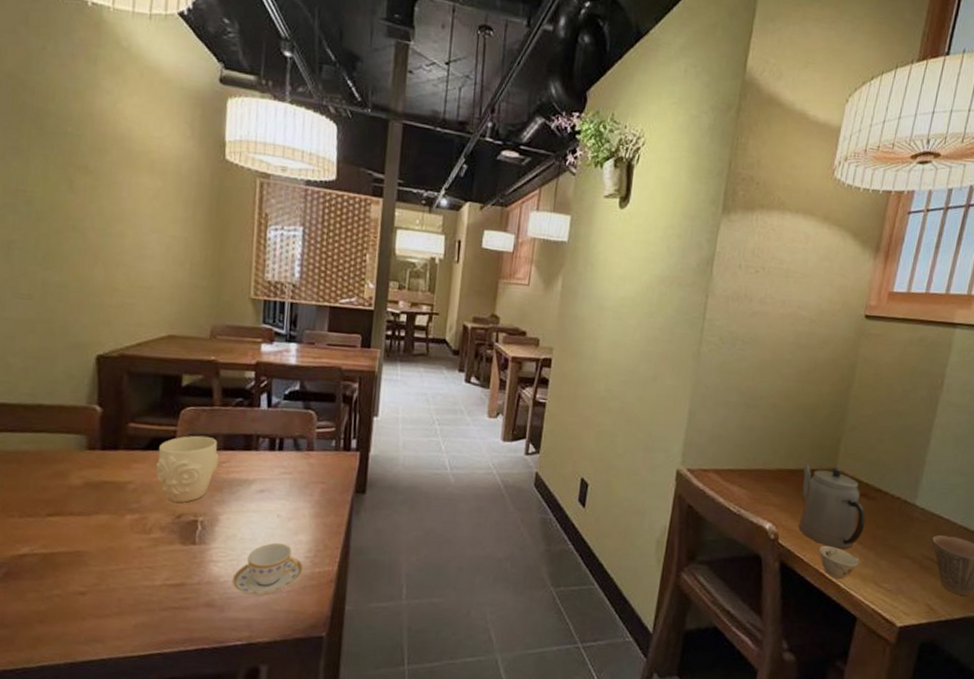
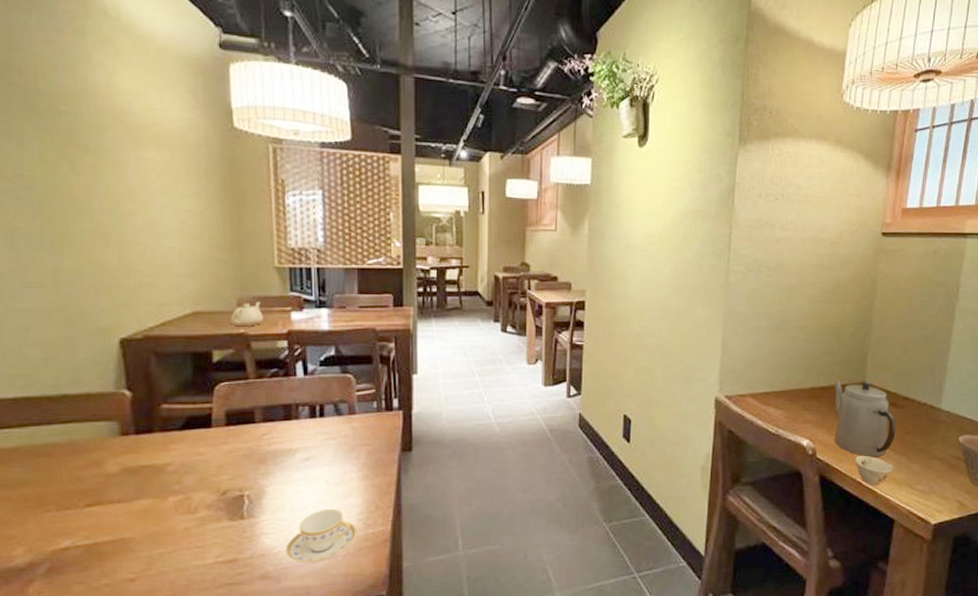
cup: present [155,435,219,503] -> none [194,410,259,479]
teapot: none [202,331,236,355] -> present [230,302,265,327]

